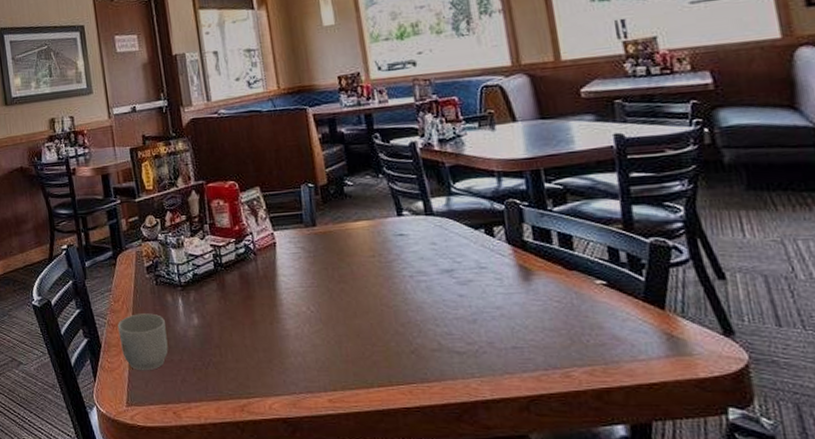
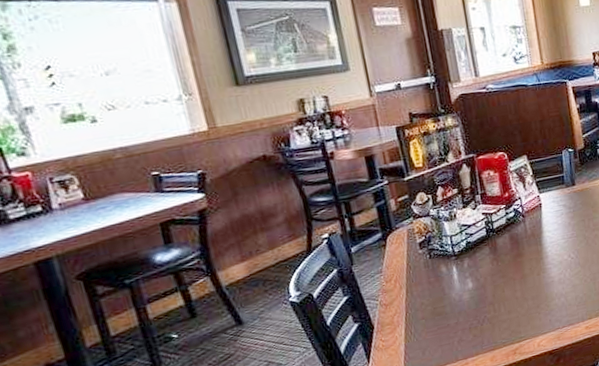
mug: present [118,313,168,371] -> none [391,286,445,342]

